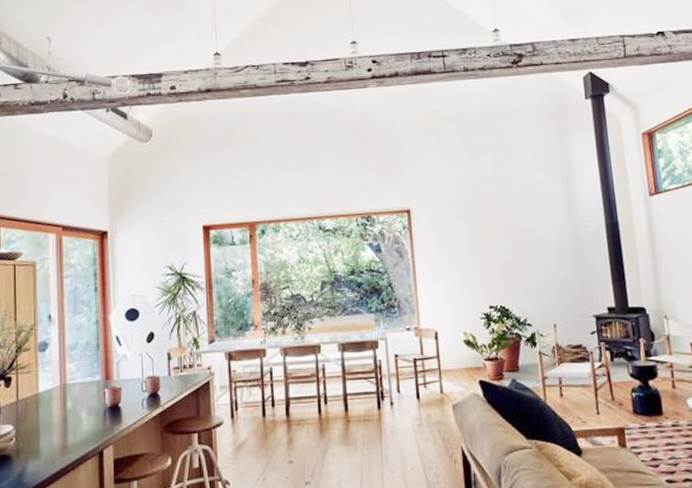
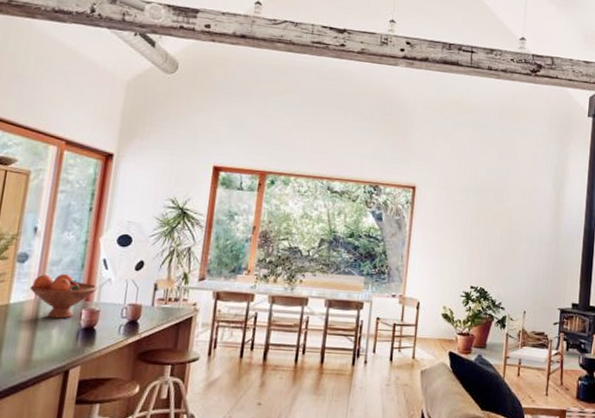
fruit bowl: none [54,356,115,402] -> present [29,273,97,319]

